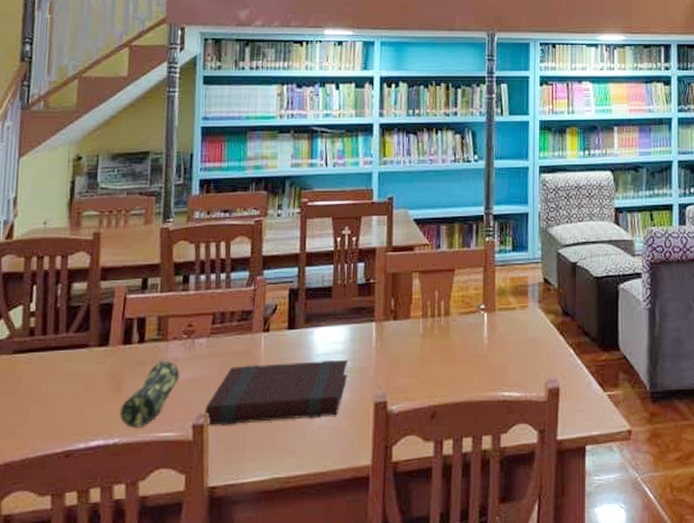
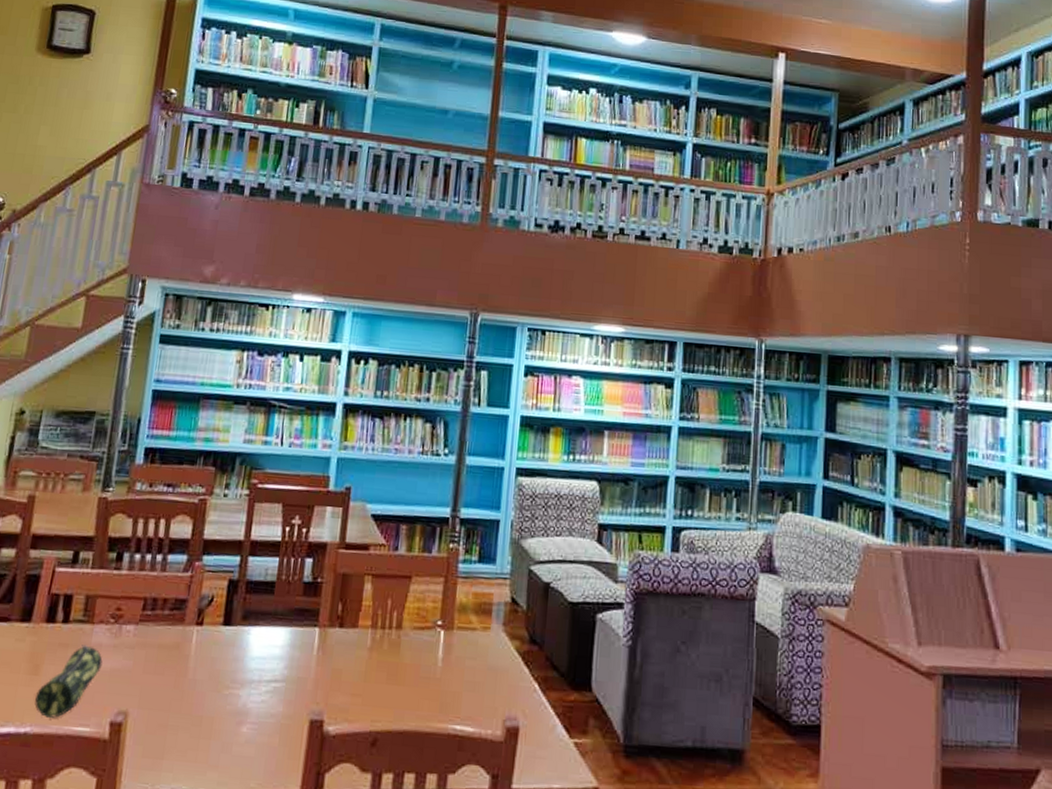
book: present [204,359,349,426] -> none [124,660,286,730]

